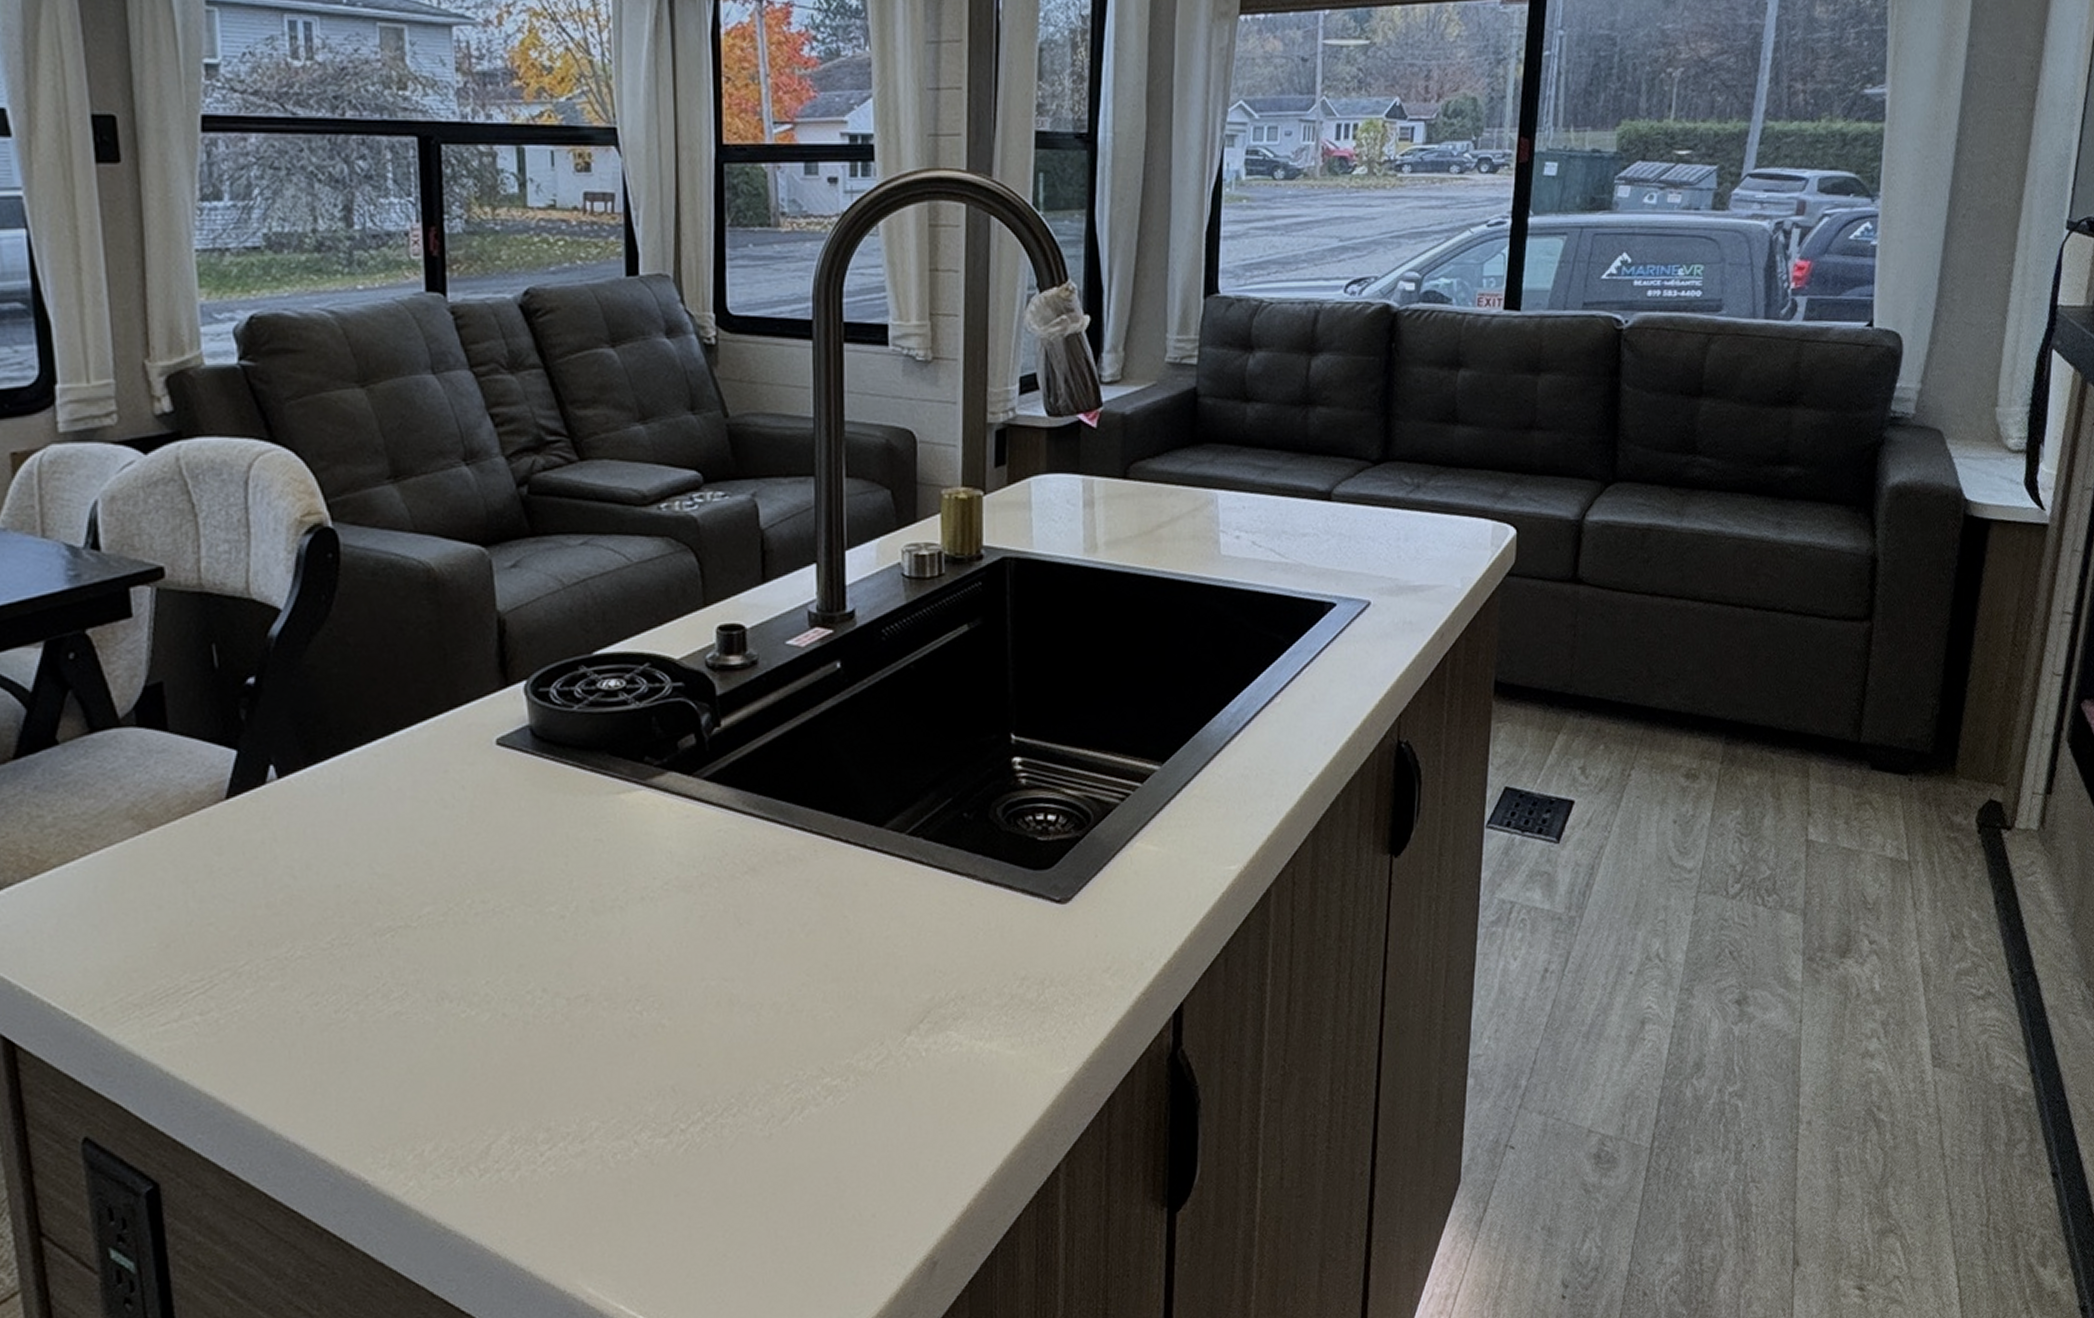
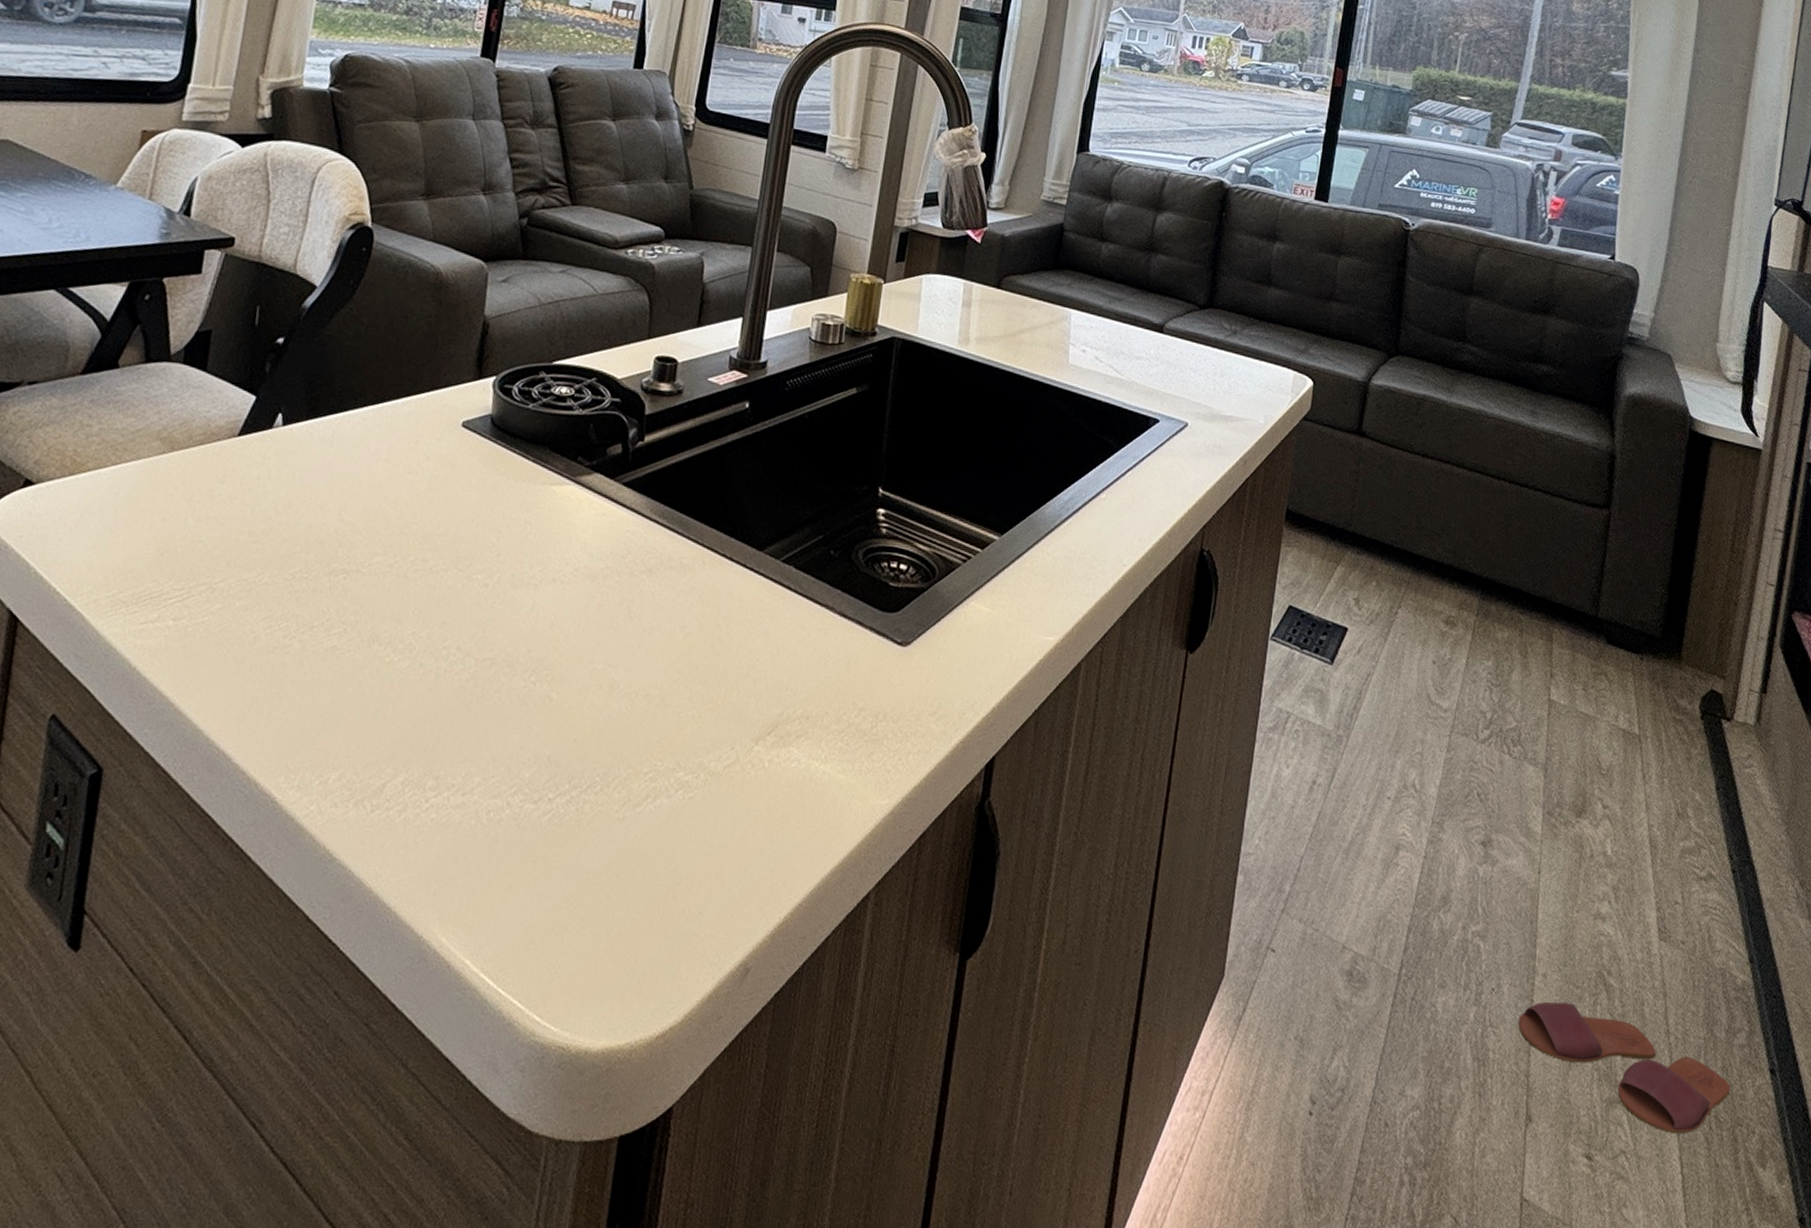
slippers: none [1782,1144,2009,1251] -> present [1518,1002,1730,1134]

